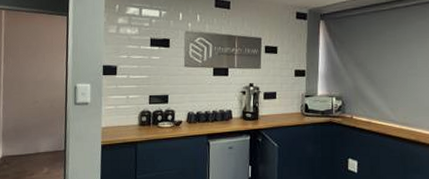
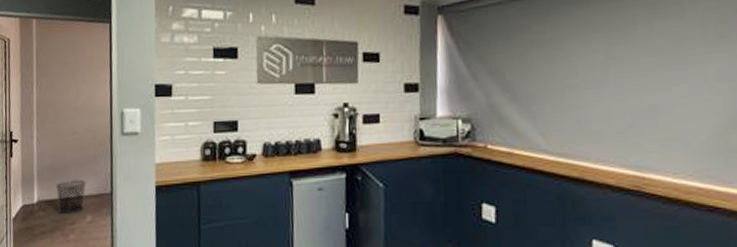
waste bin: none [18,140,44,167] -> present [55,180,86,214]

